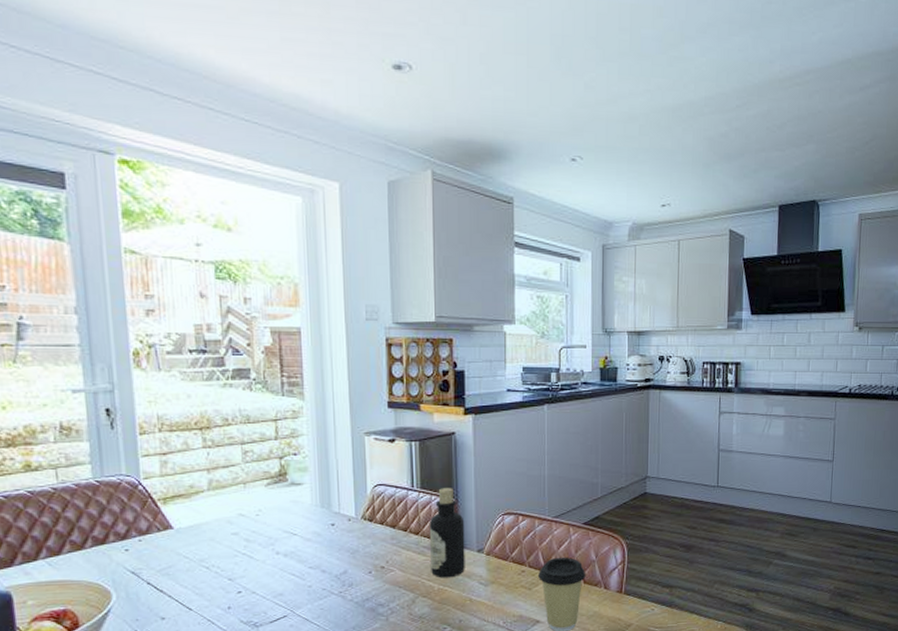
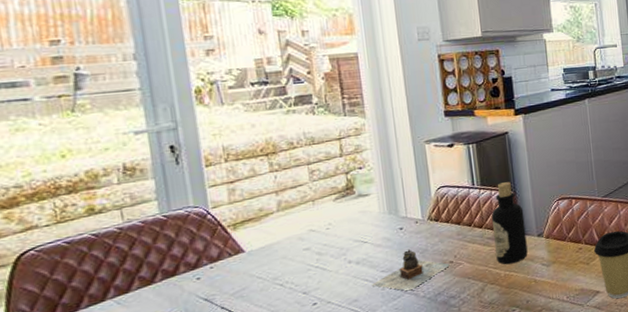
teapot: none [298,547,381,591] -> present [371,249,450,291]

